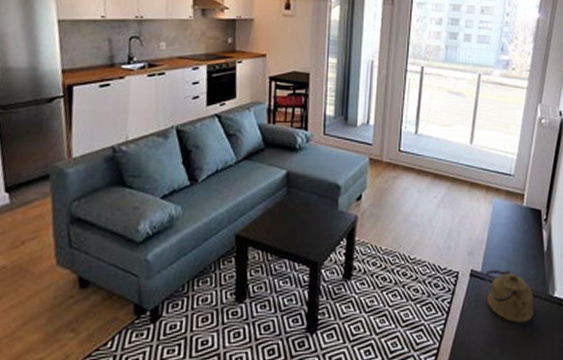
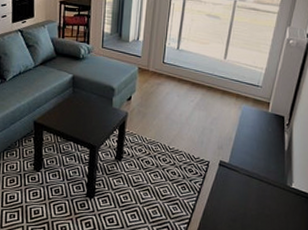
kettle: present [484,270,534,323] -> none [231,162,273,206]

